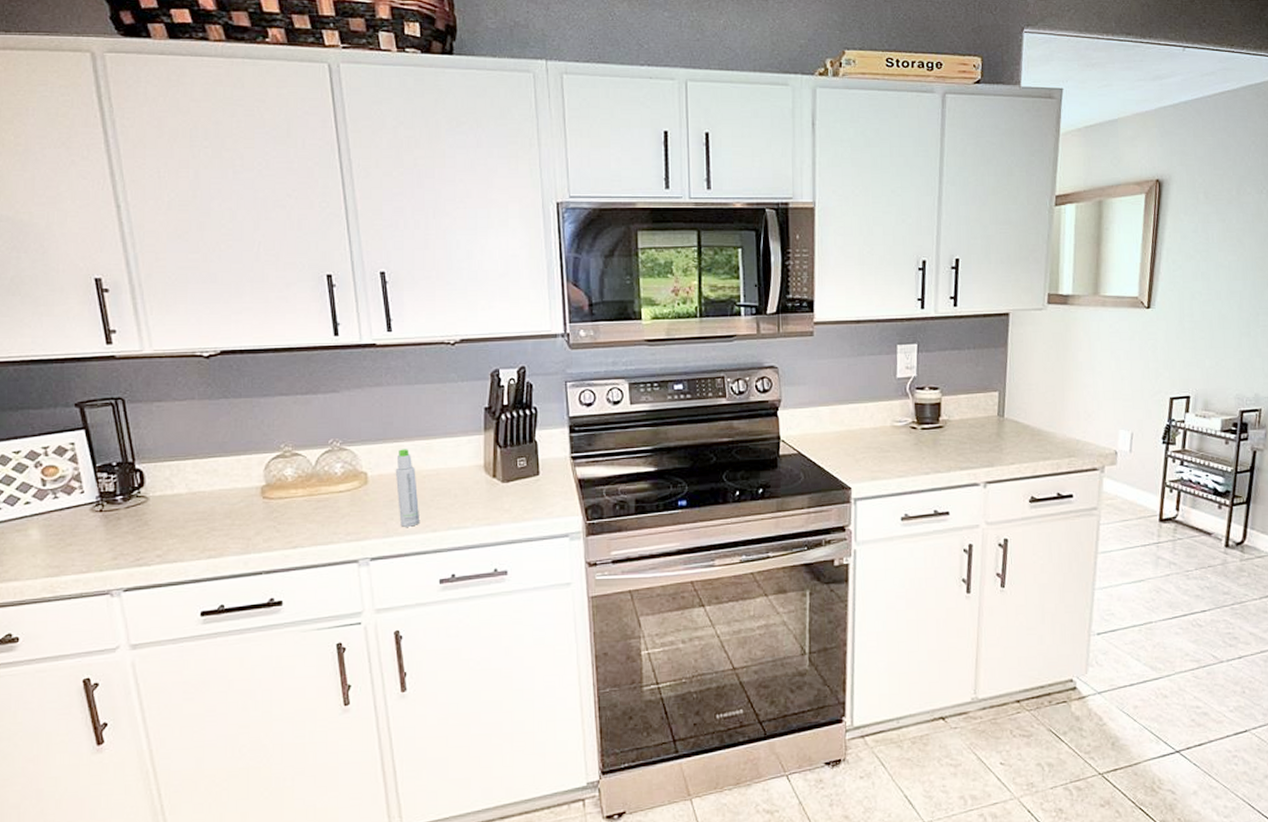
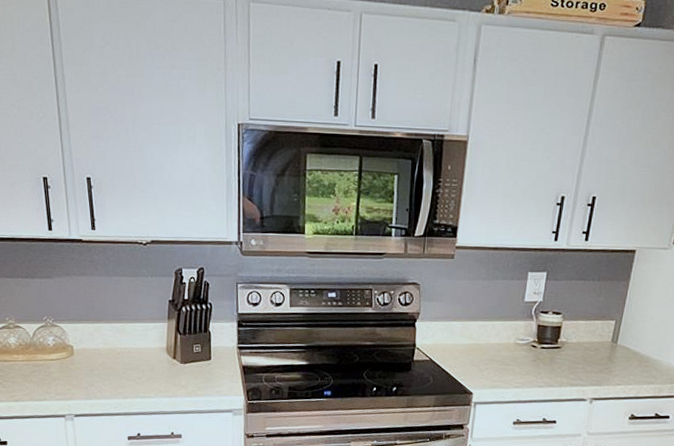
bottle: present [395,449,420,527] -> none [95,329,114,393]

